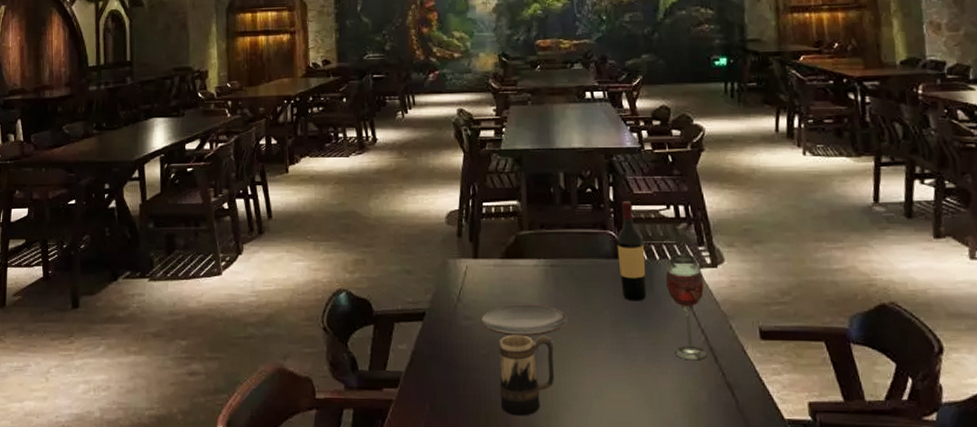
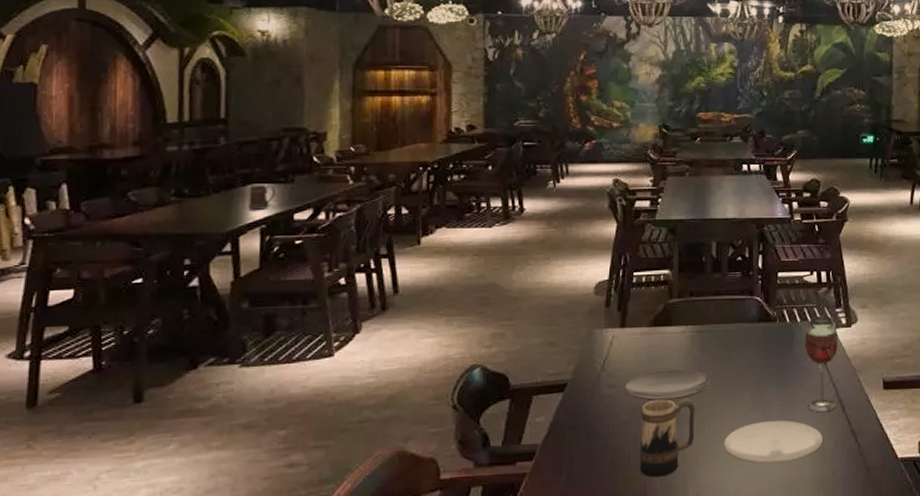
beer mug: none [150,117,170,141] -> present [248,184,276,210]
plate: none [586,365,694,413] -> present [724,420,823,464]
wine bottle: present [616,200,647,301] -> none [762,267,788,362]

